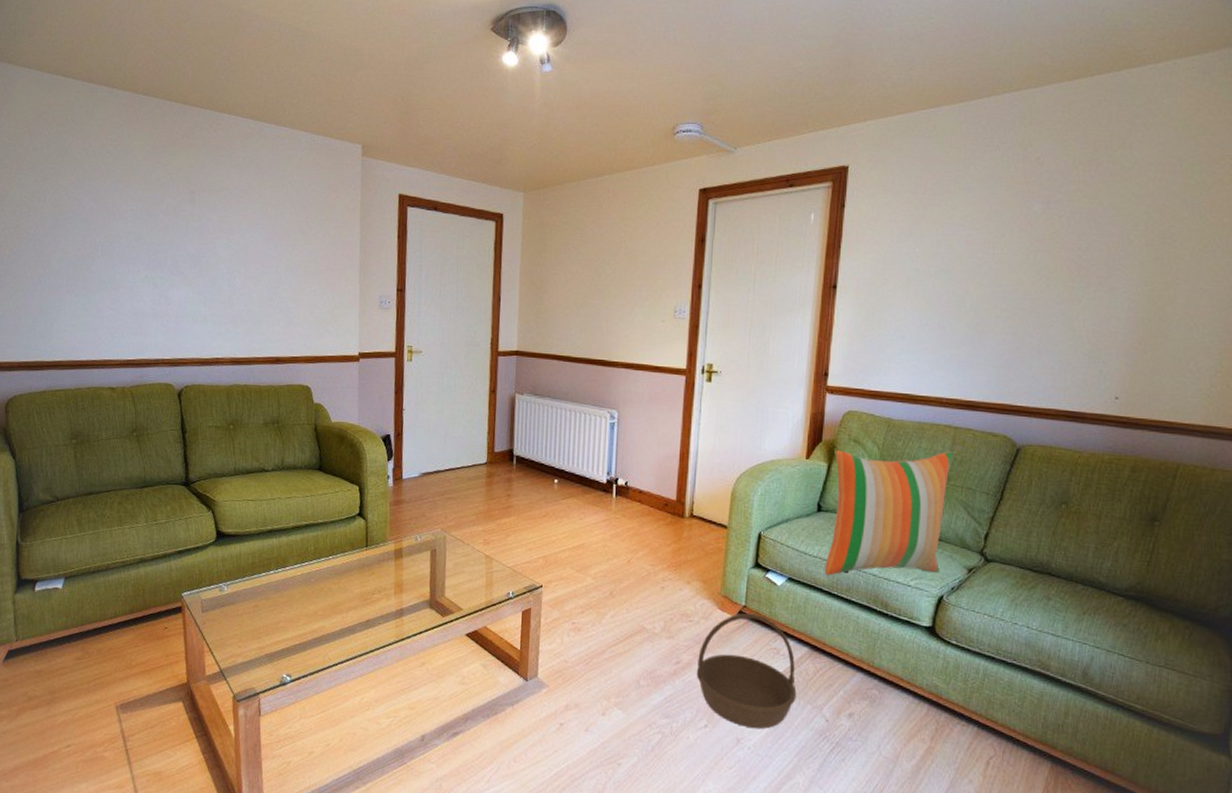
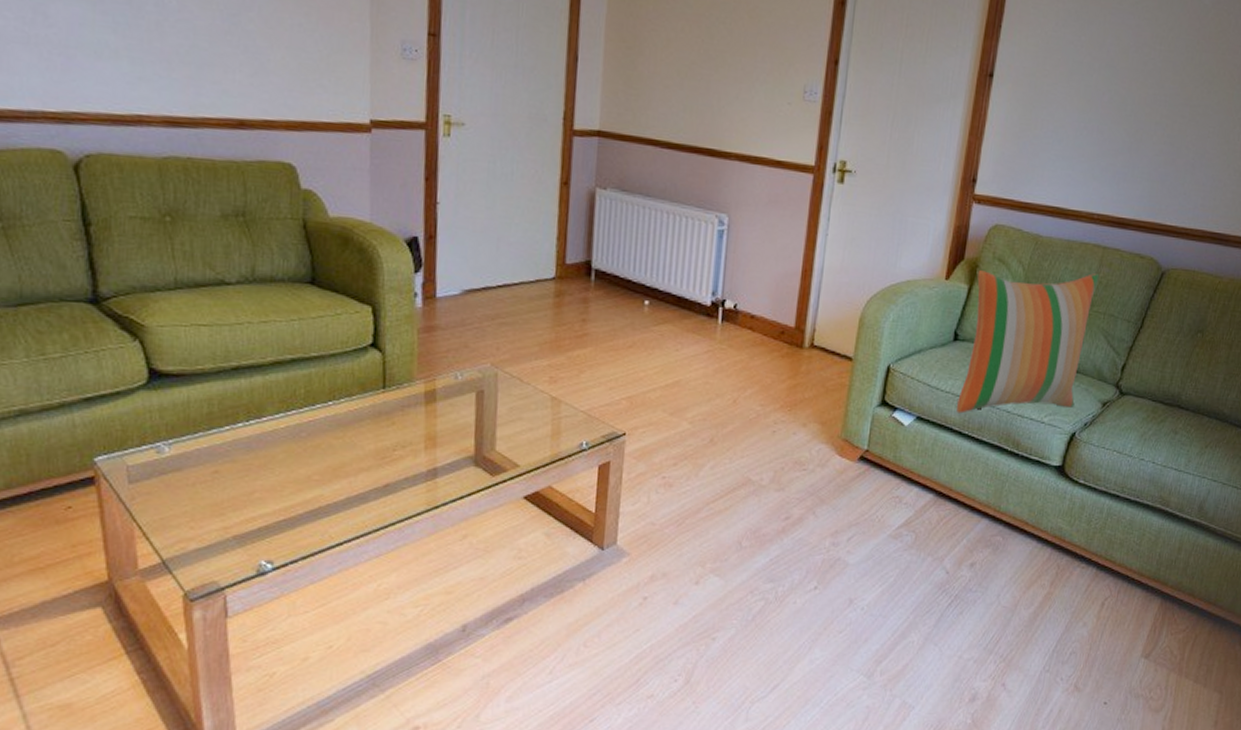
basket: present [696,612,797,729] -> none [807,458,918,586]

